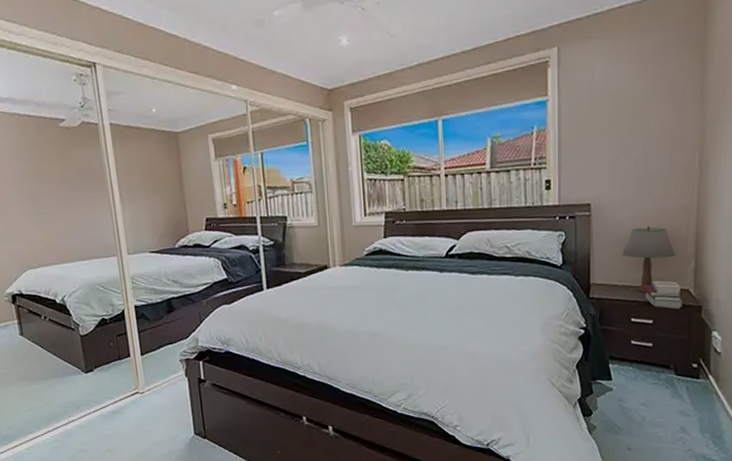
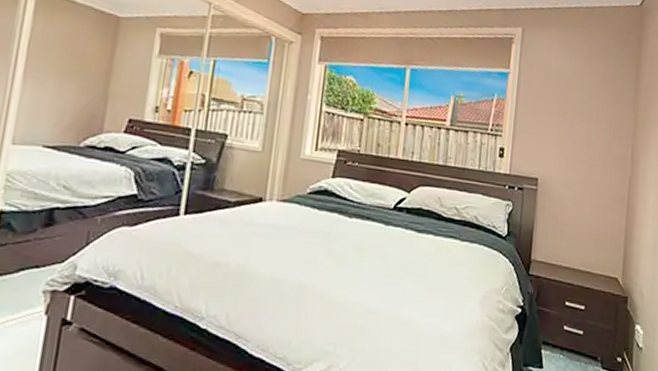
table lamp: present [621,226,676,293] -> none [561,209,609,277]
books: present [642,280,682,310] -> none [578,265,612,298]

